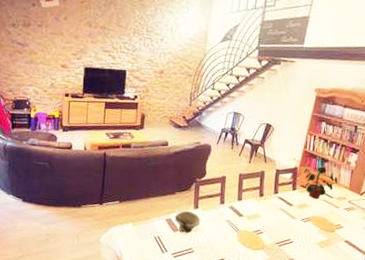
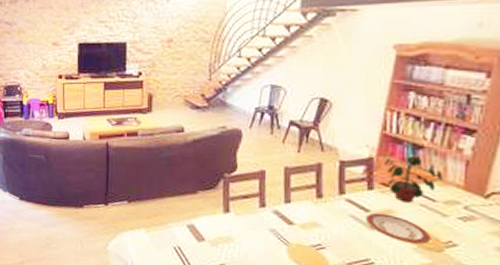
bowl: present [174,210,201,233] -> none [198,214,234,245]
plate: none [290,206,329,227] -> present [366,212,431,245]

